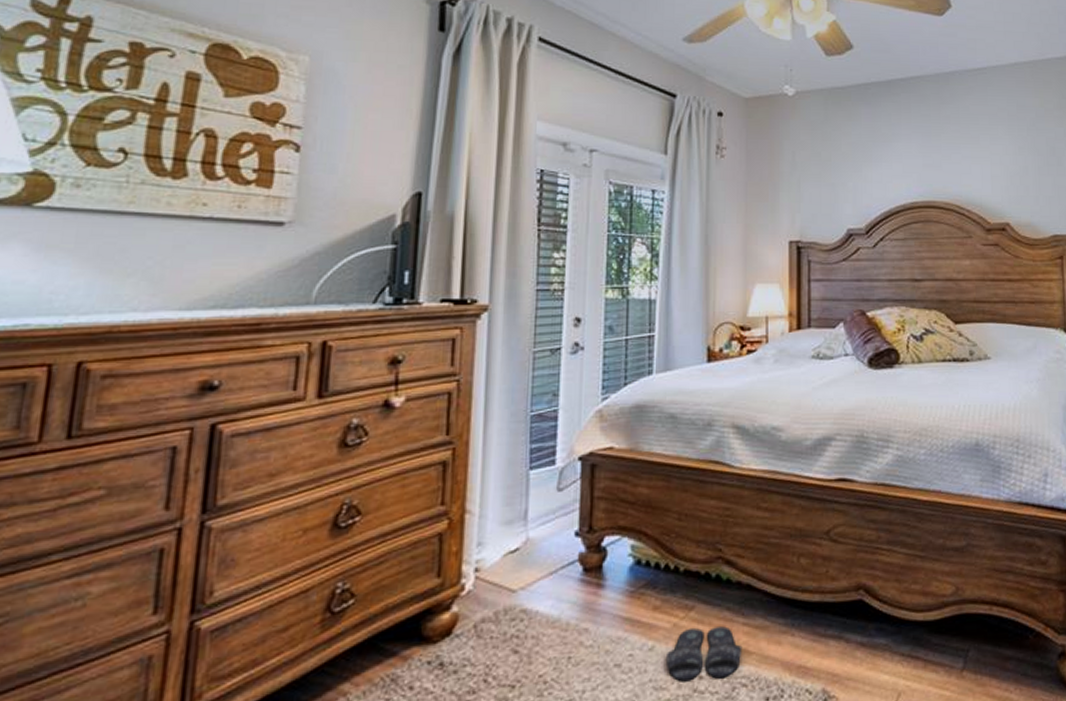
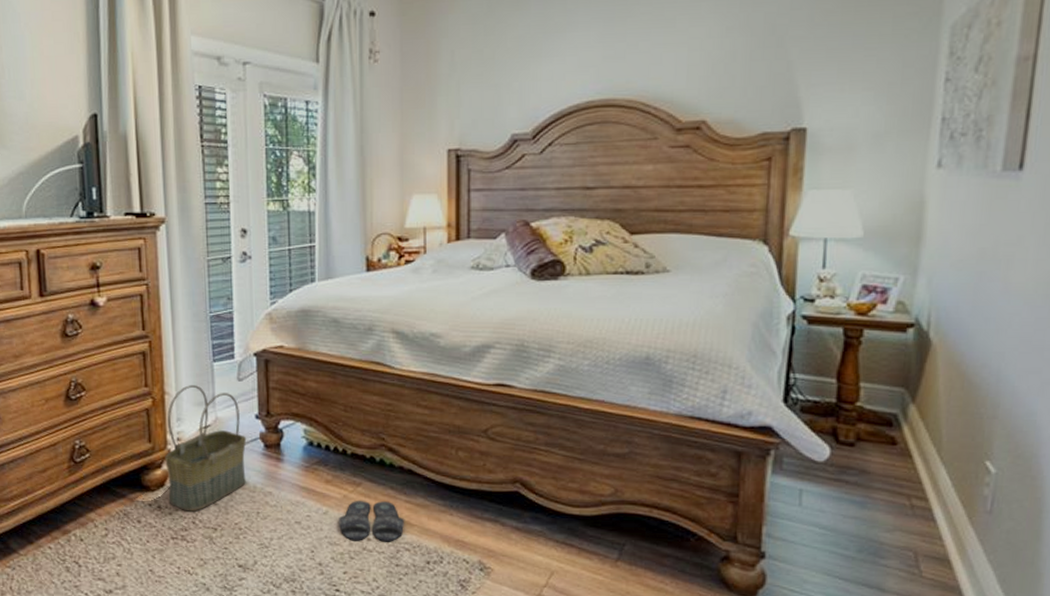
basket: none [454,499,563,666] -> present [165,385,247,512]

